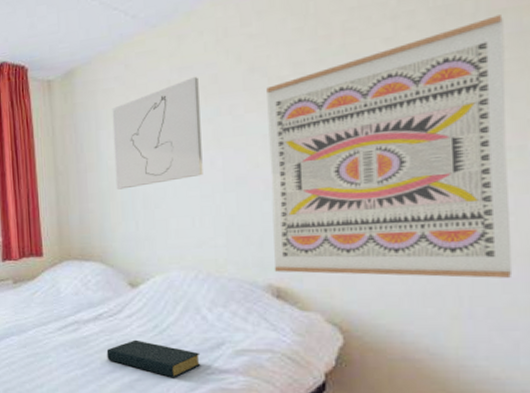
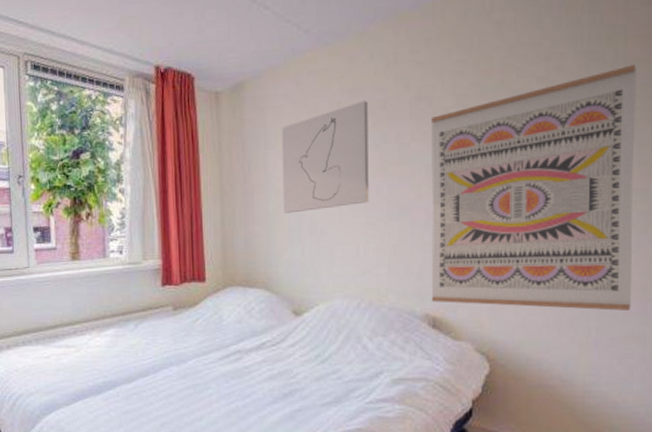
hardback book: present [106,339,201,378] -> none [268,369,360,408]

